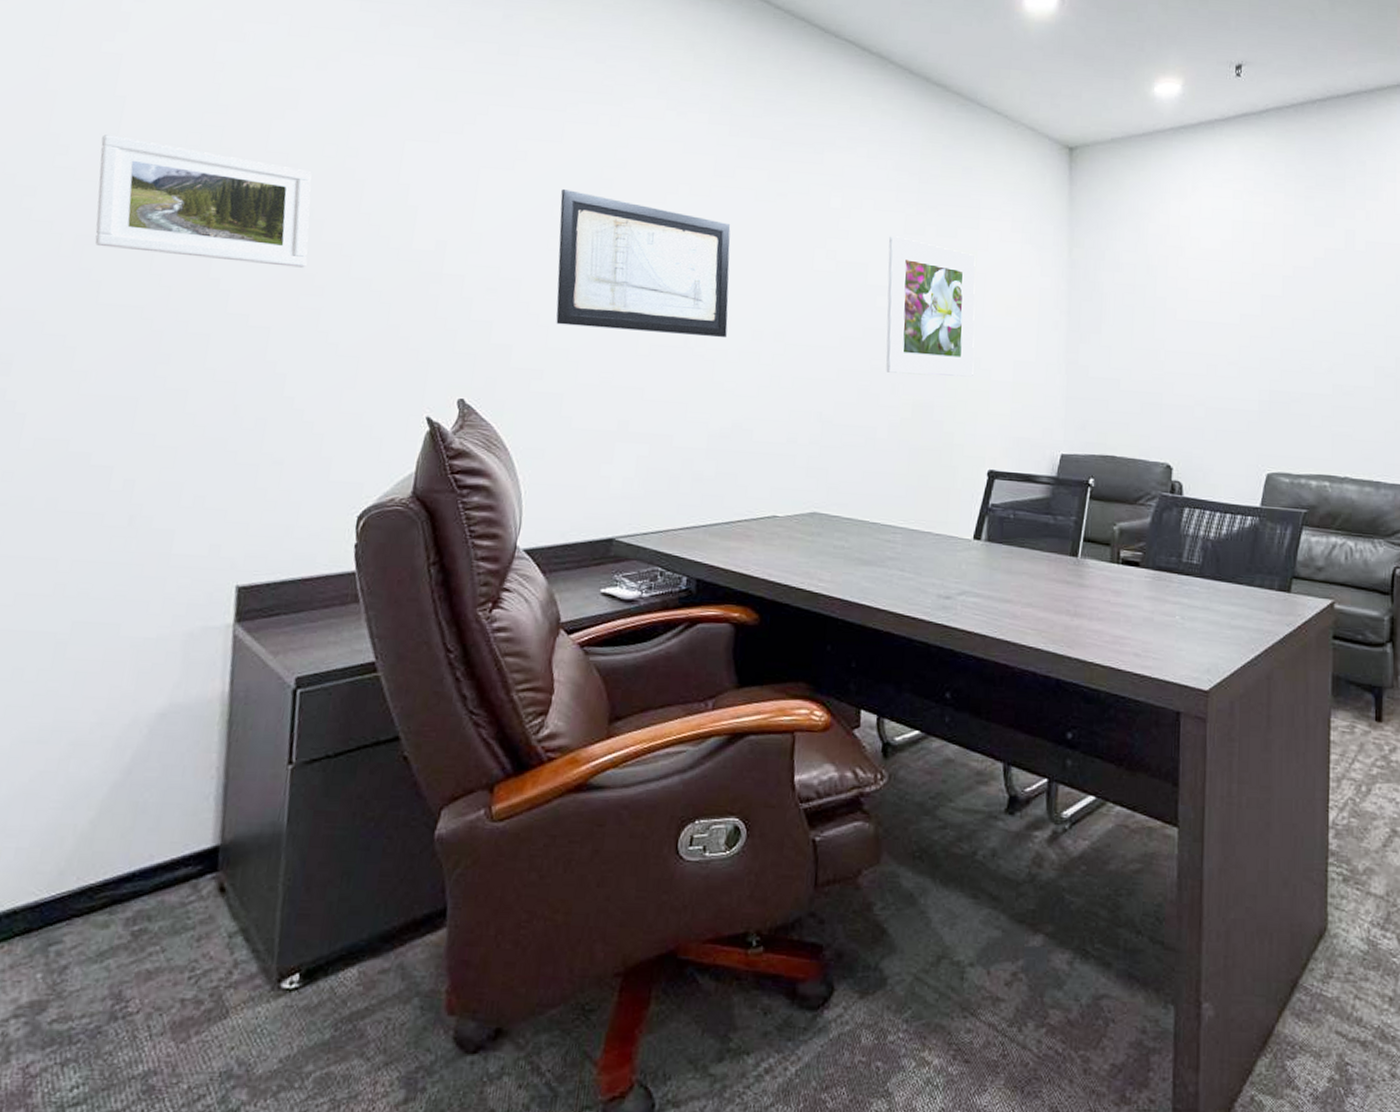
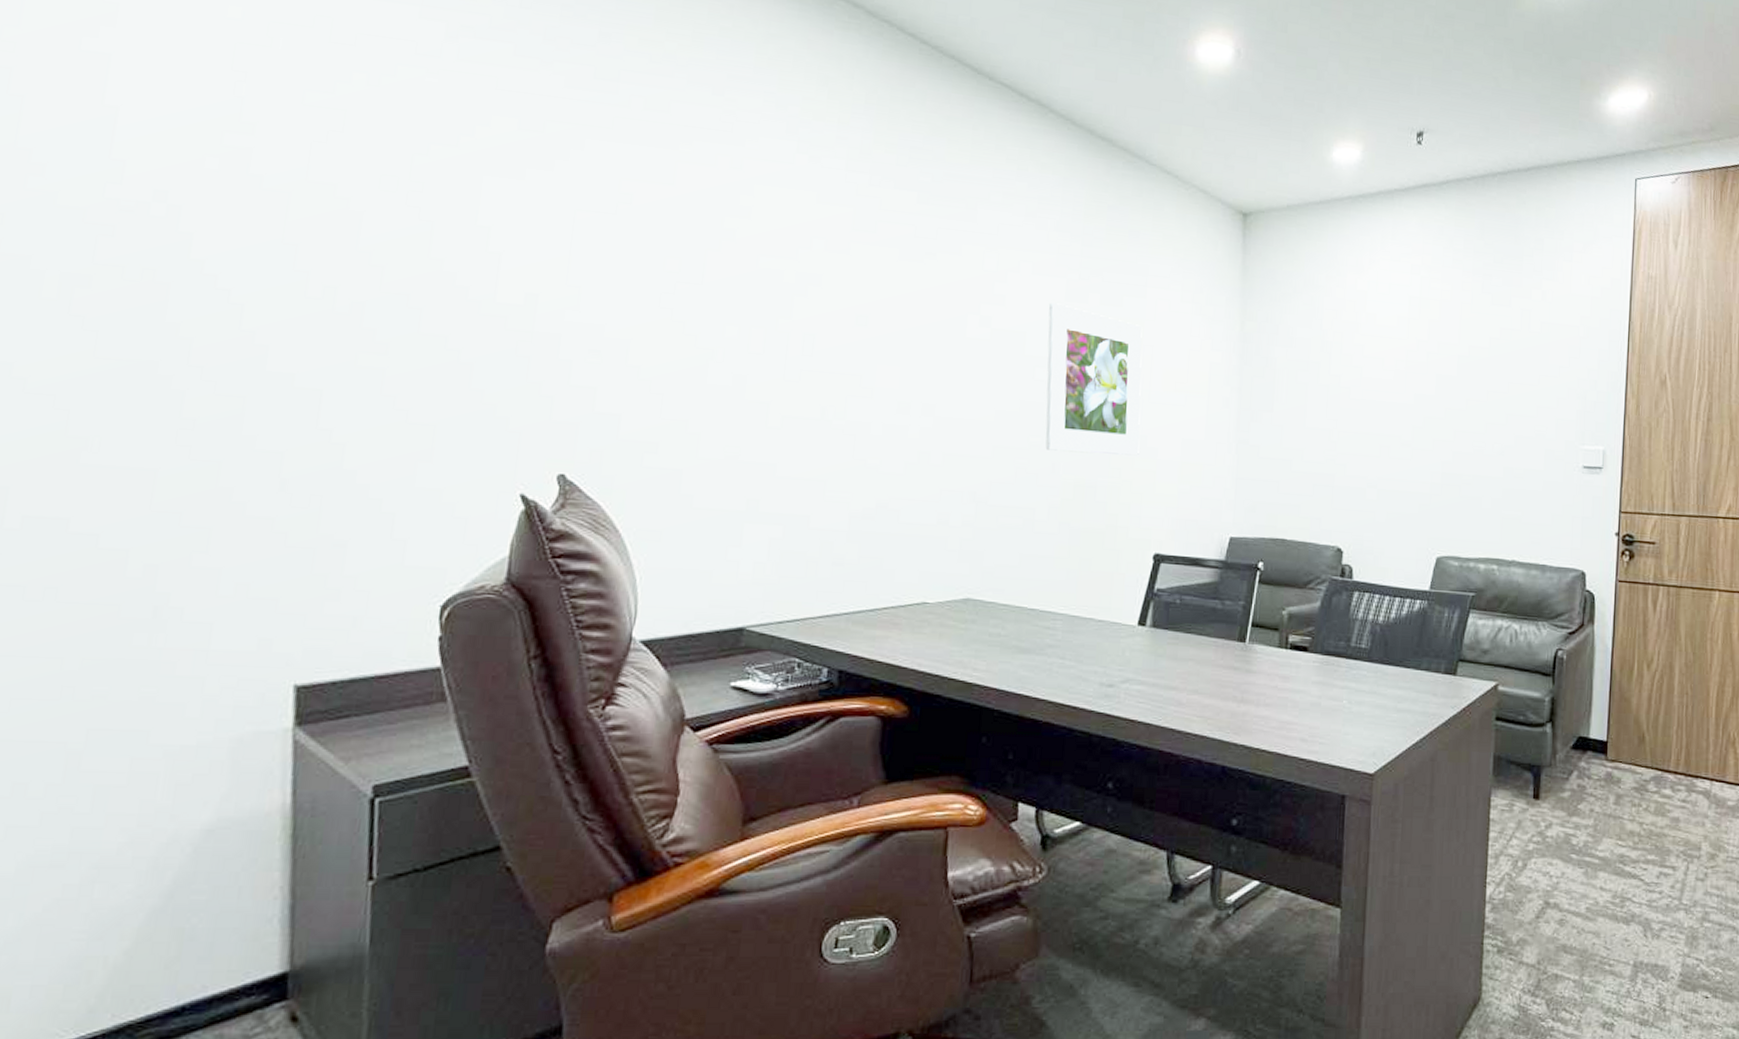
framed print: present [95,134,312,268] -> none [87,152,367,321]
wall art: present [556,189,731,338] -> none [672,239,873,411]

